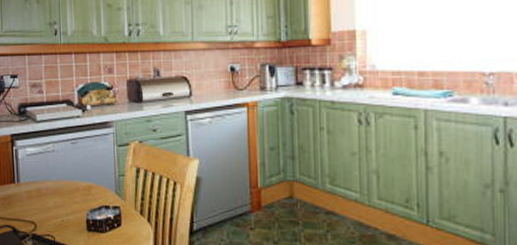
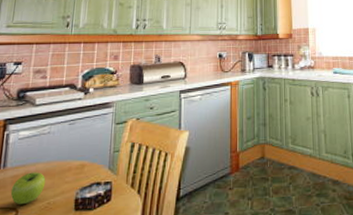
fruit: none [27,189,57,219] -> present [10,172,46,204]

